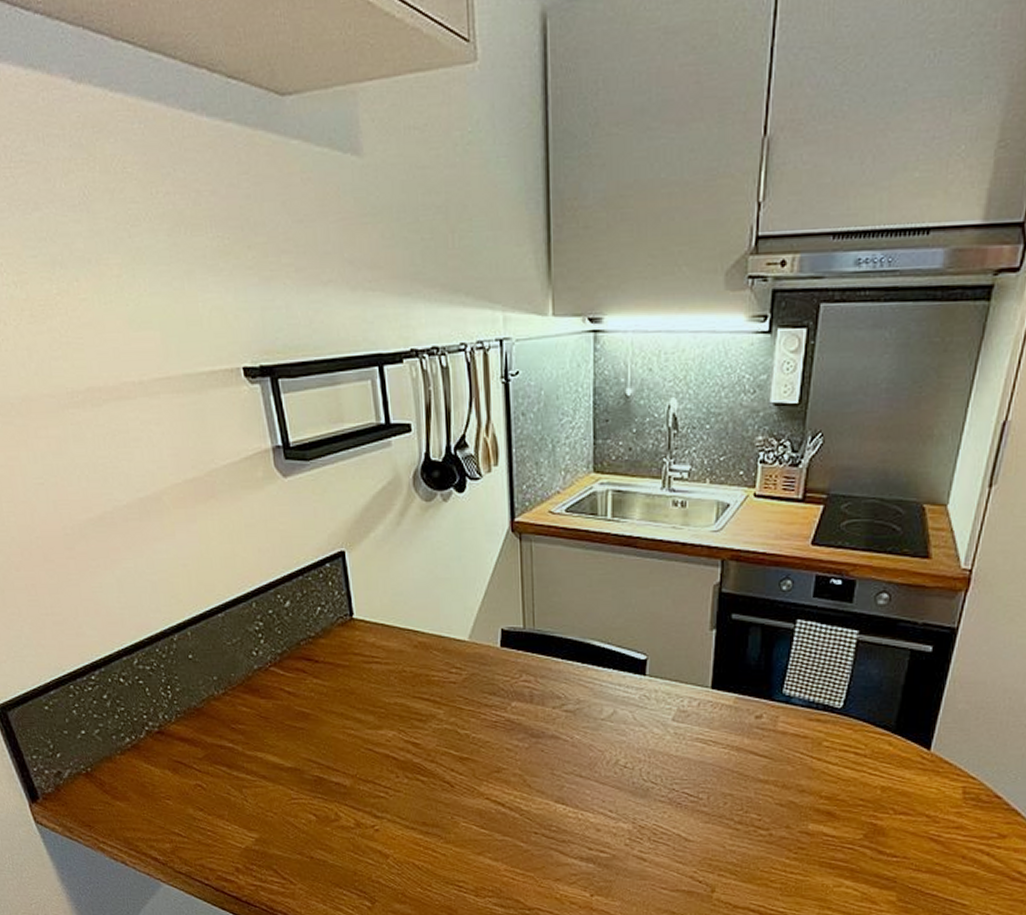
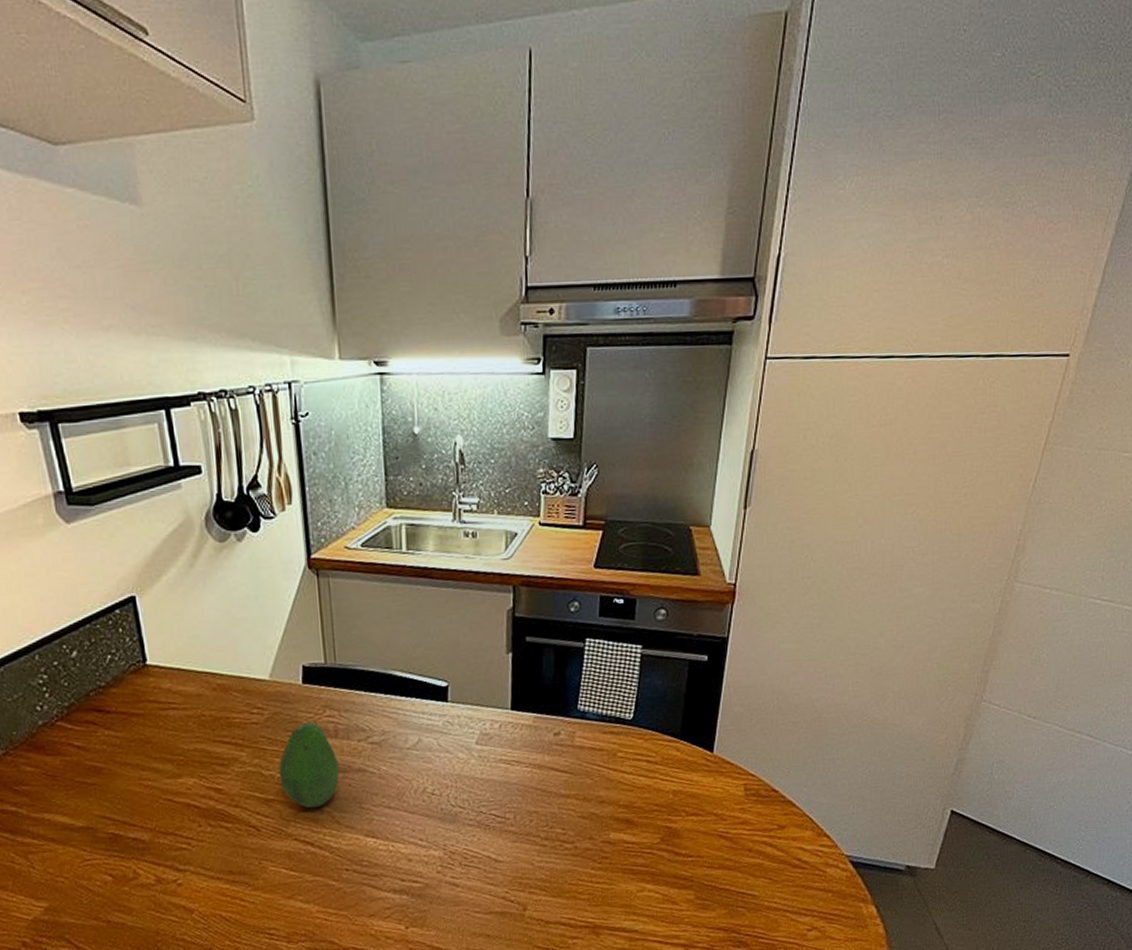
fruit: none [474,685,532,770] -> present [278,721,339,808]

